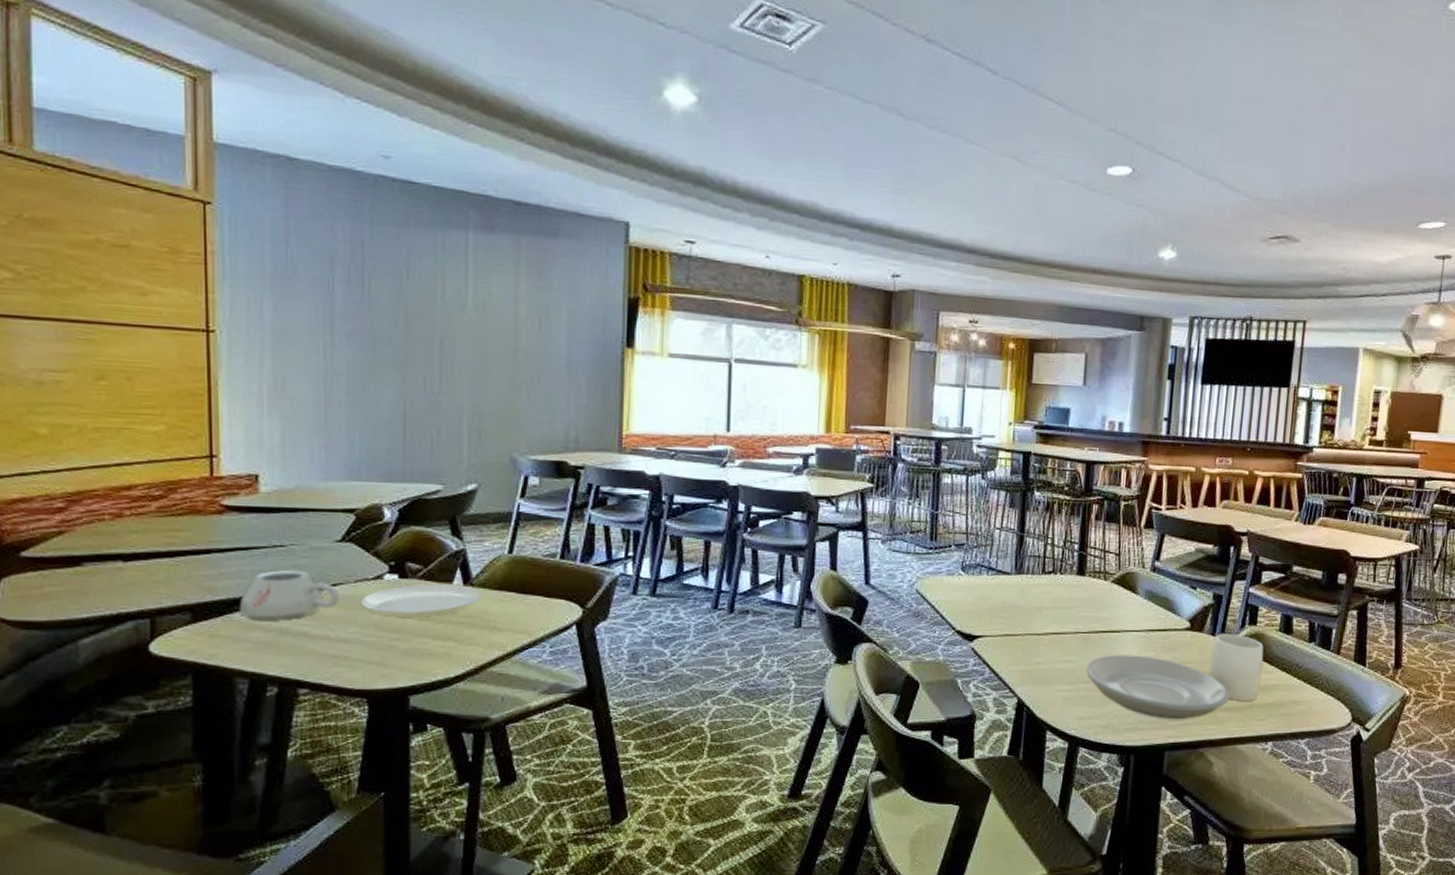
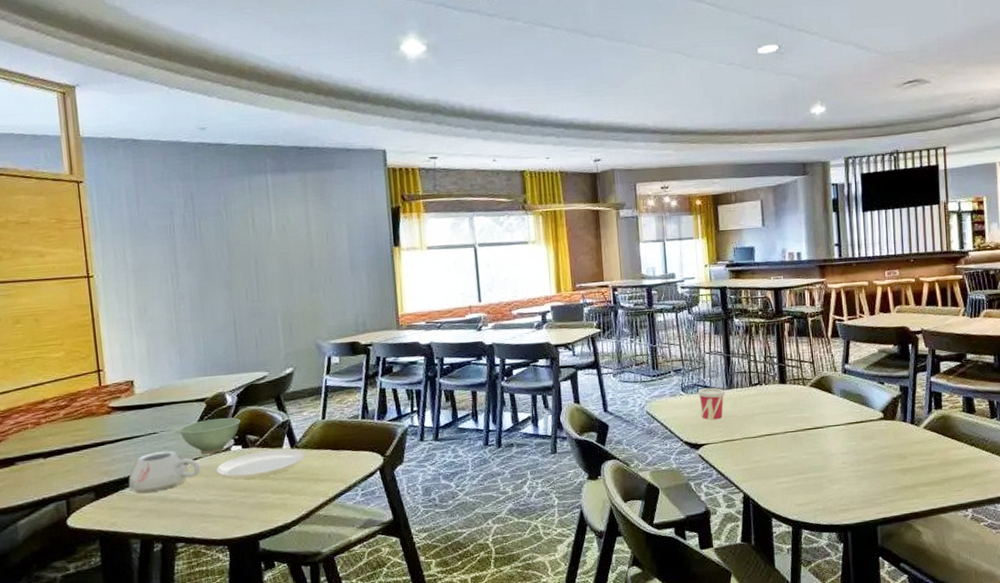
bowl: none [314,537,400,581] -> present [178,417,240,454]
cup: none [980,569,1013,609] -> present [697,387,726,420]
plate: present [1086,655,1230,719] -> none [799,445,928,498]
mug: present [1208,634,1264,701] -> none [904,418,954,476]

